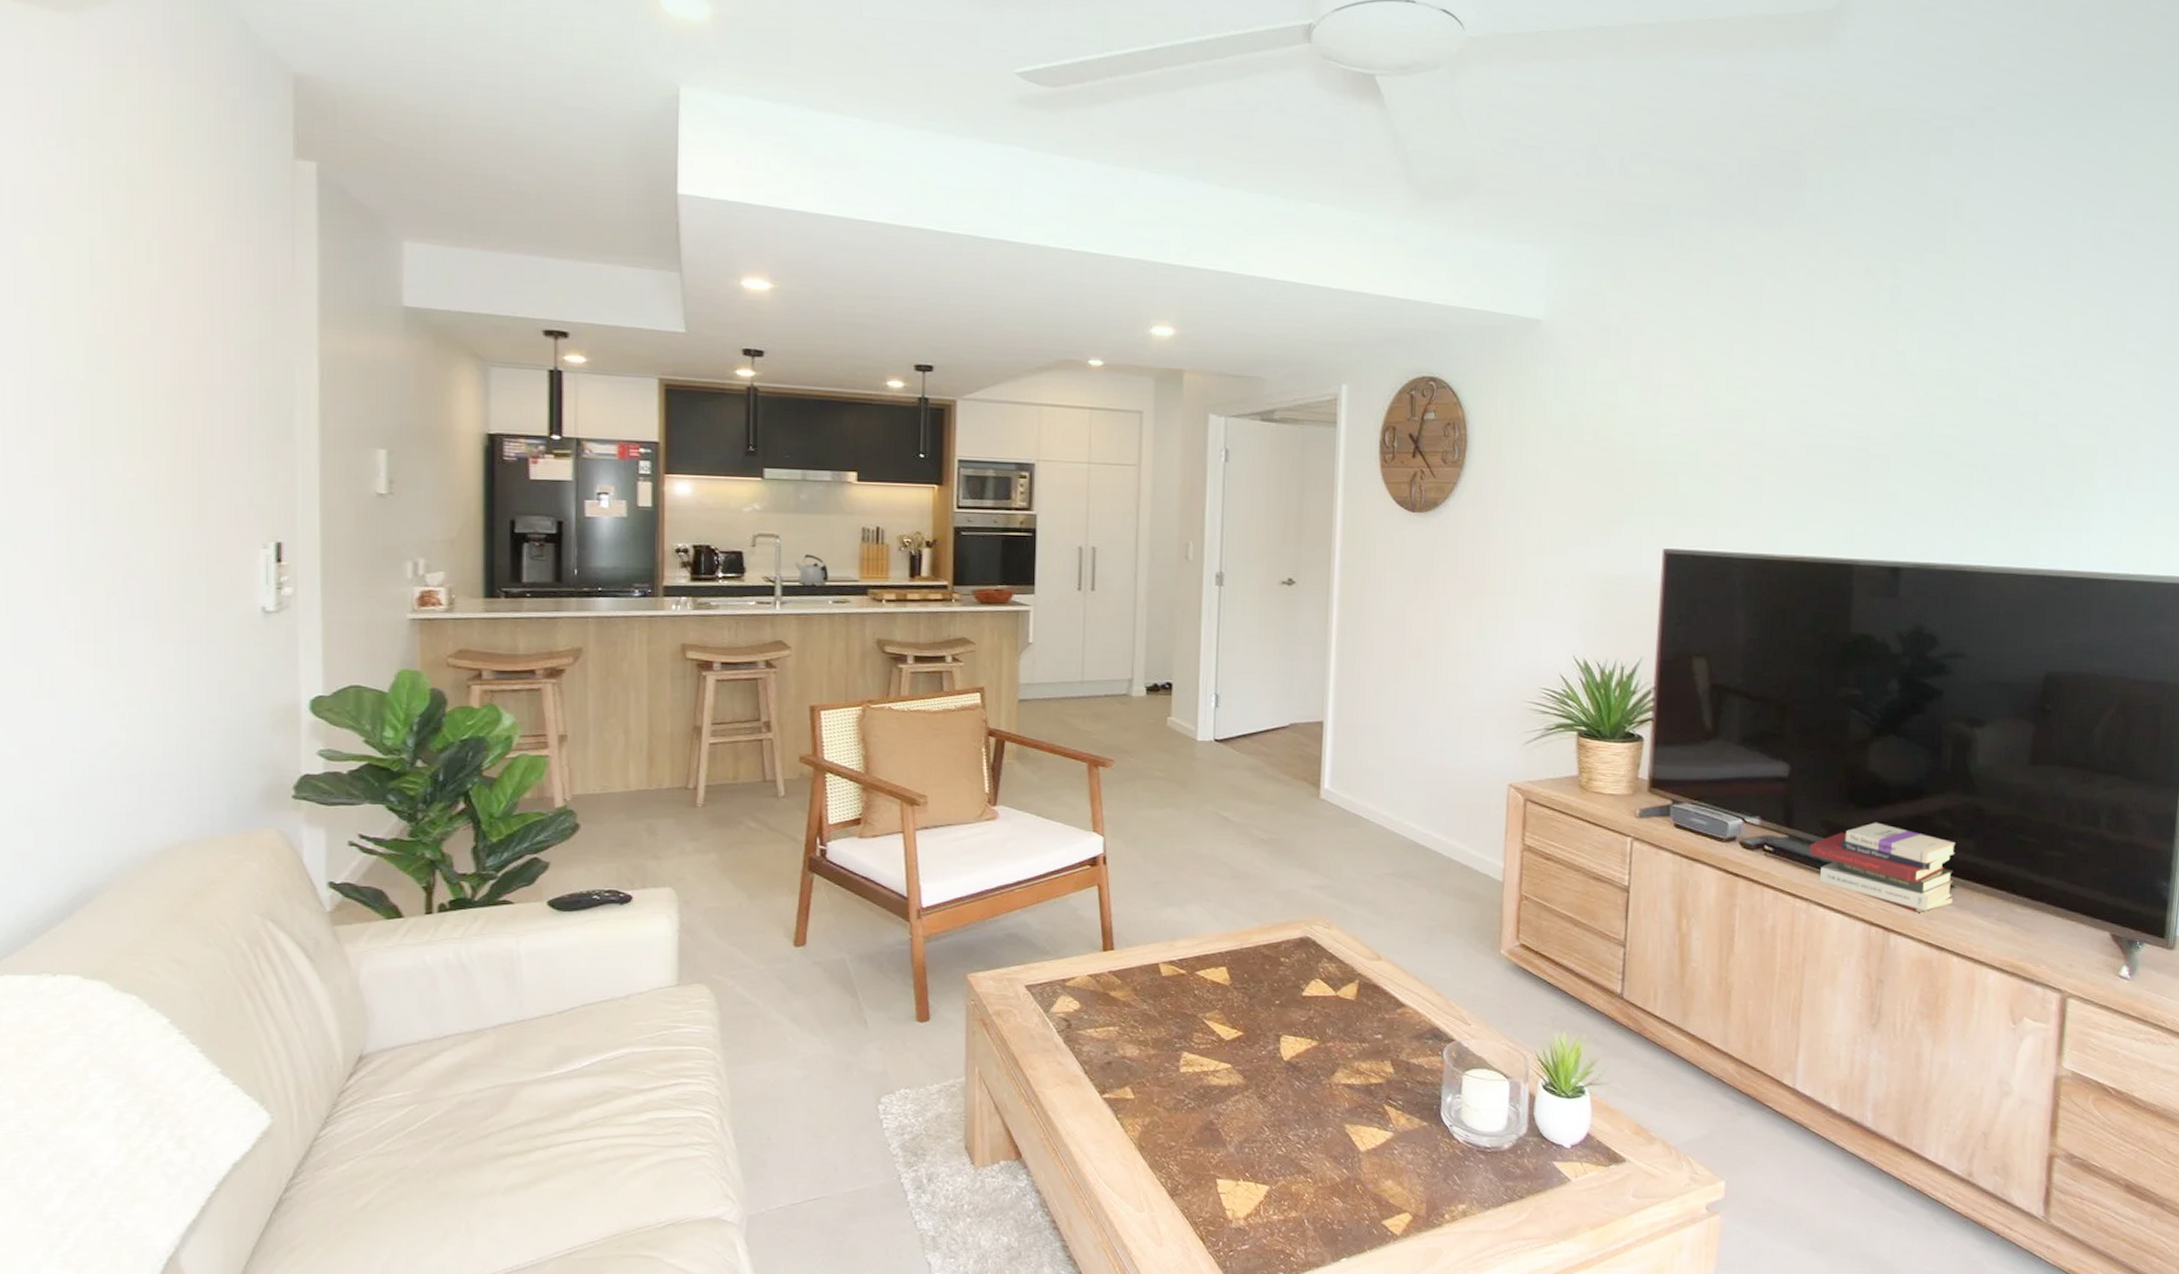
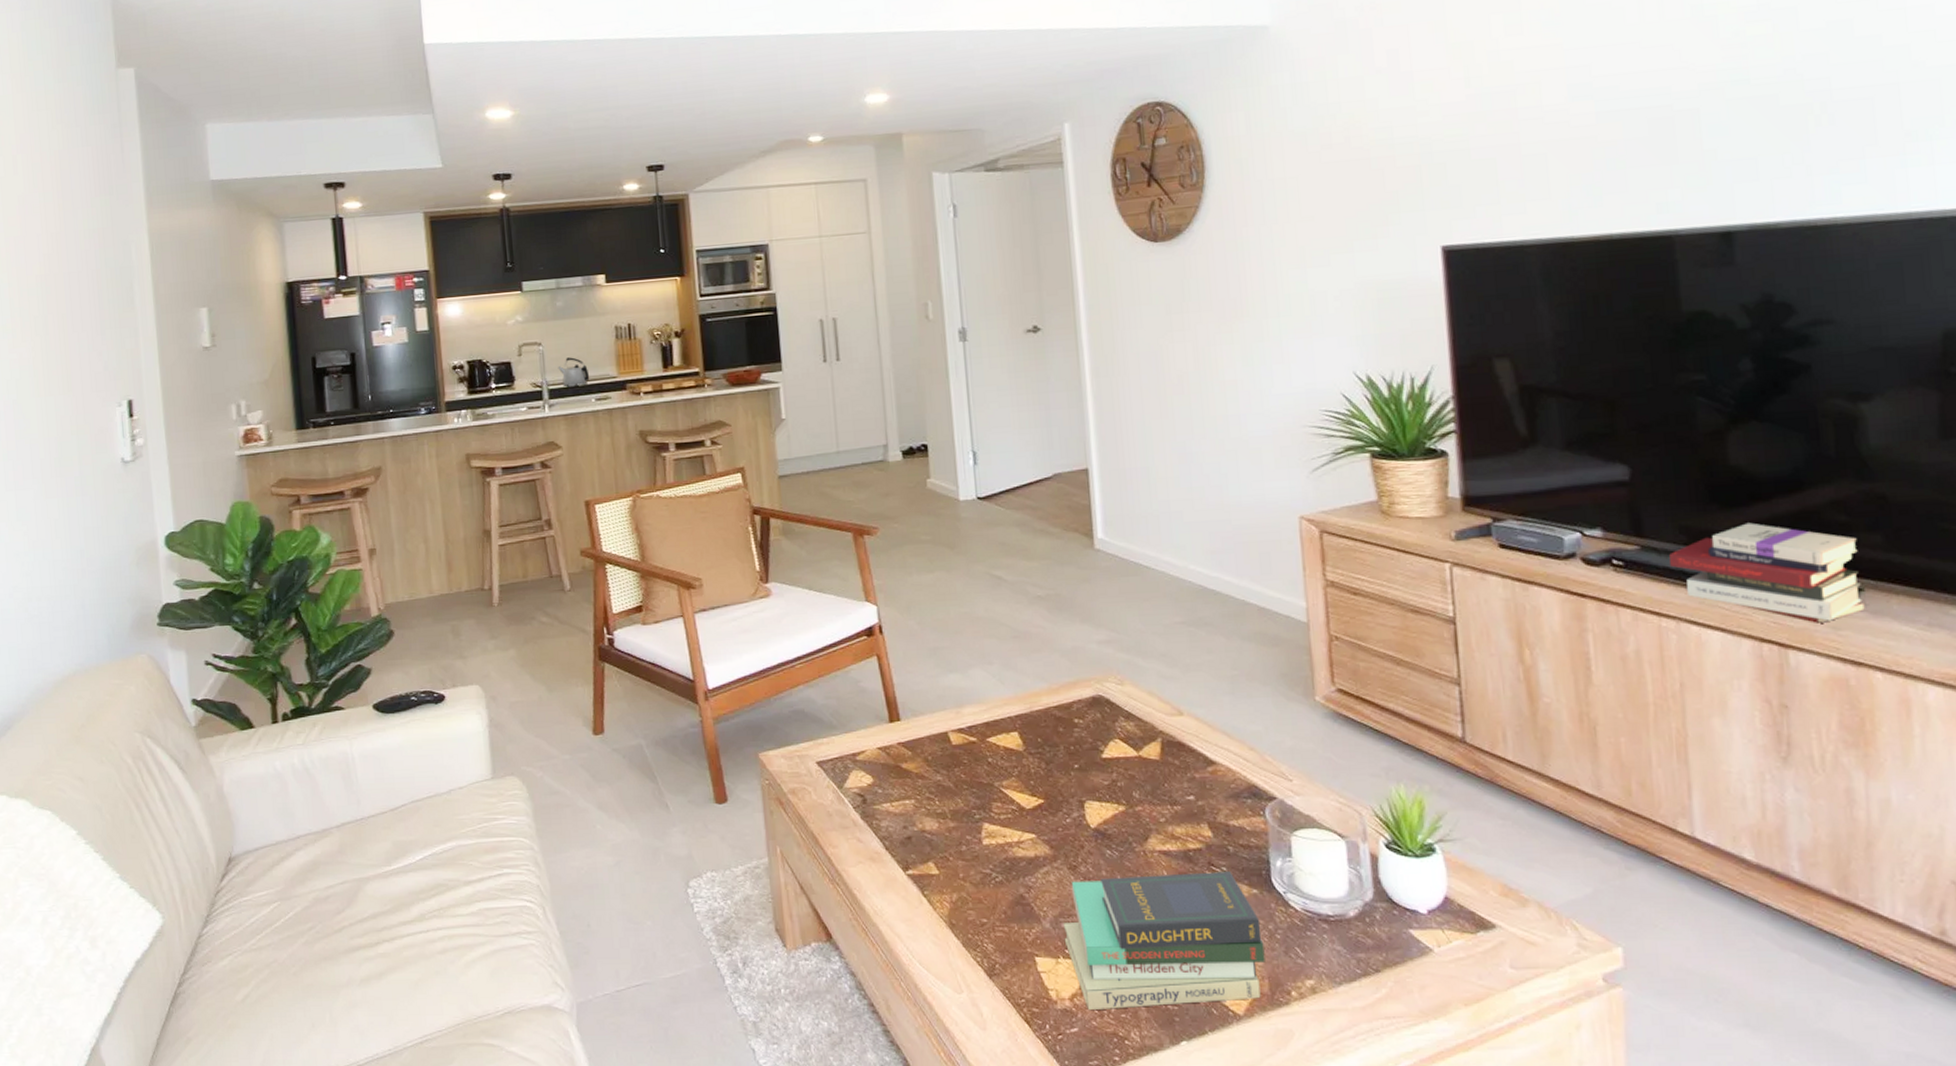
books: none [1246,1105,1427,1230] -> present [1062,872,1265,1011]

